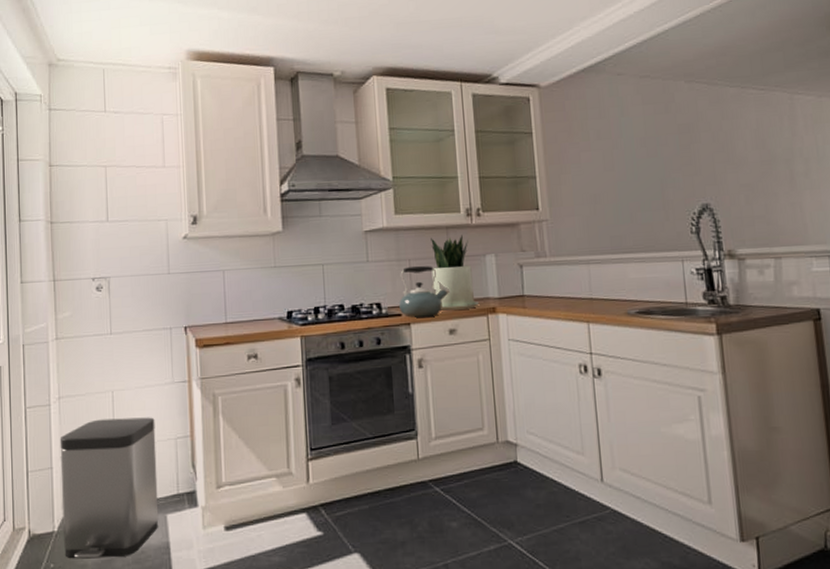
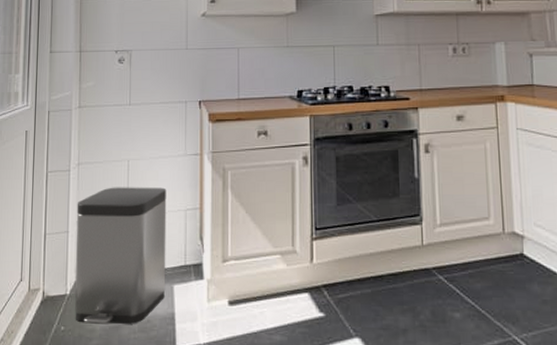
kettle: present [399,265,451,318] -> none [407,50,459,102]
planter: present [431,235,480,310] -> none [440,22,488,96]

